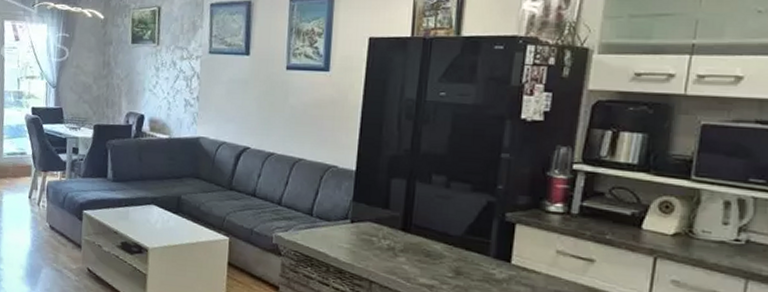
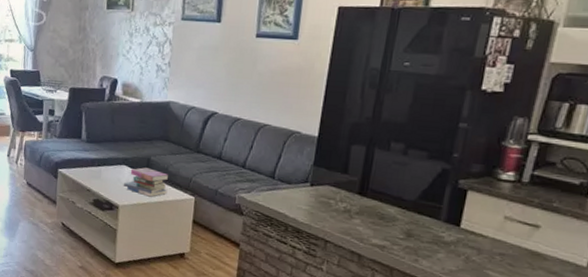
books: none [152,207,201,238] -> present [123,167,169,197]

